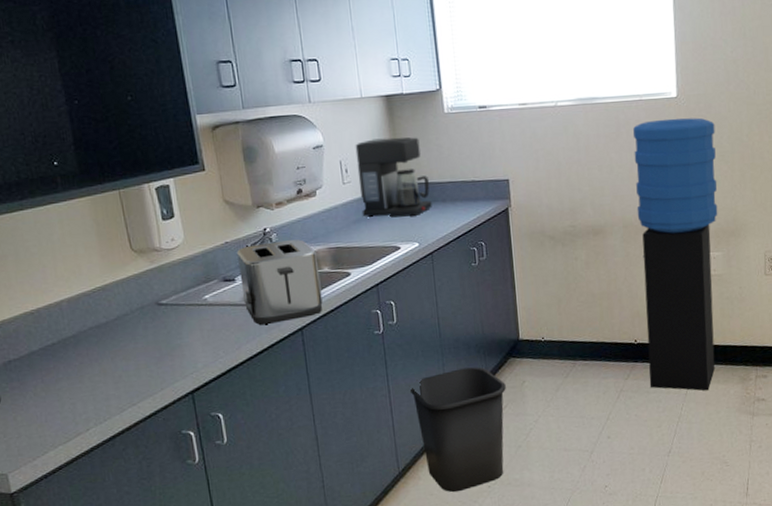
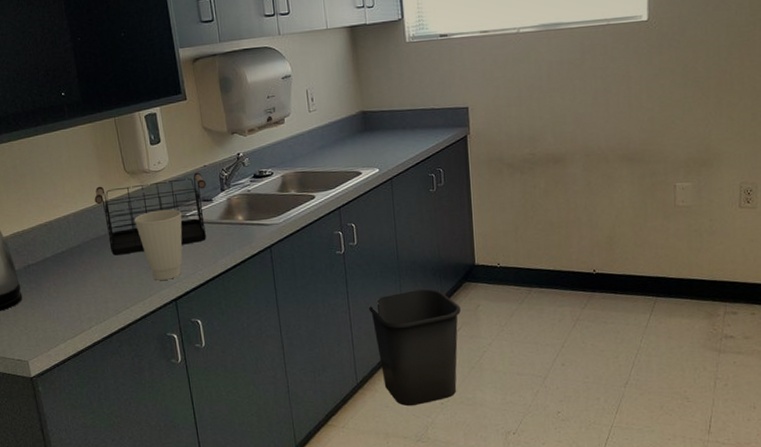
dish rack: none [93,249,229,345] -> present [94,172,207,256]
cup: none [142,291,201,372] -> present [133,209,183,280]
toaster: present [237,239,323,326] -> none [214,164,290,243]
coffee maker: present [355,137,432,217] -> none [320,66,392,144]
water cooler: present [632,117,718,391] -> none [598,41,690,325]

